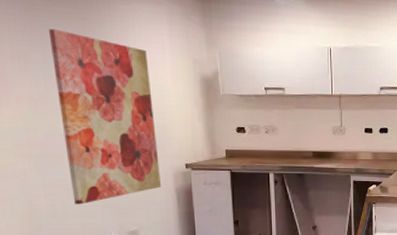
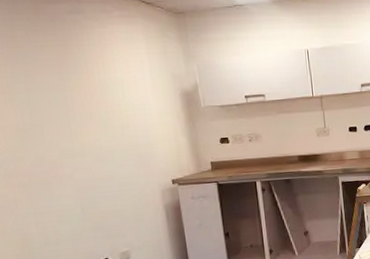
wall art: present [48,29,161,205] -> none [29,58,149,231]

